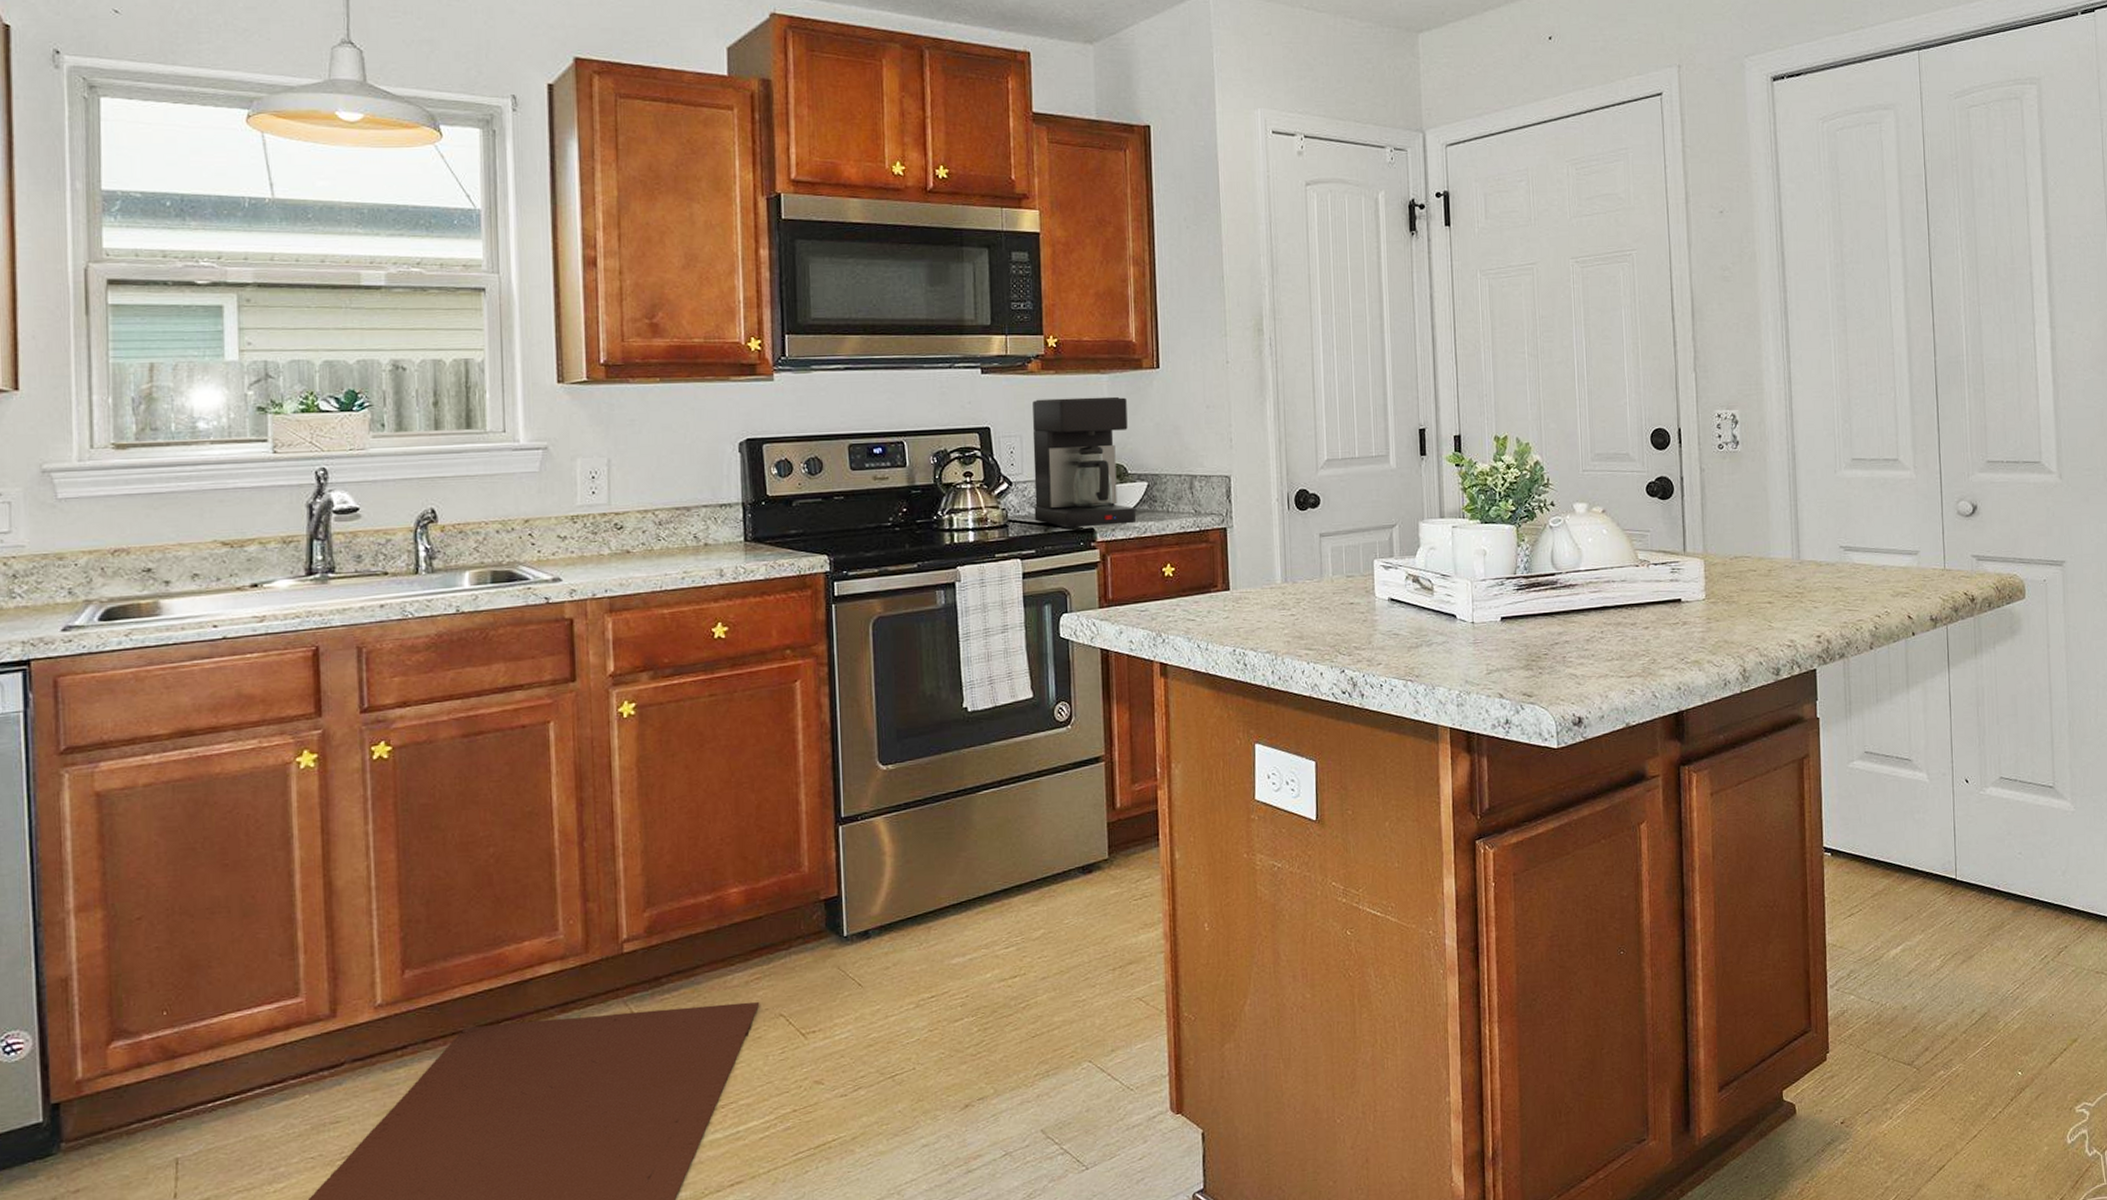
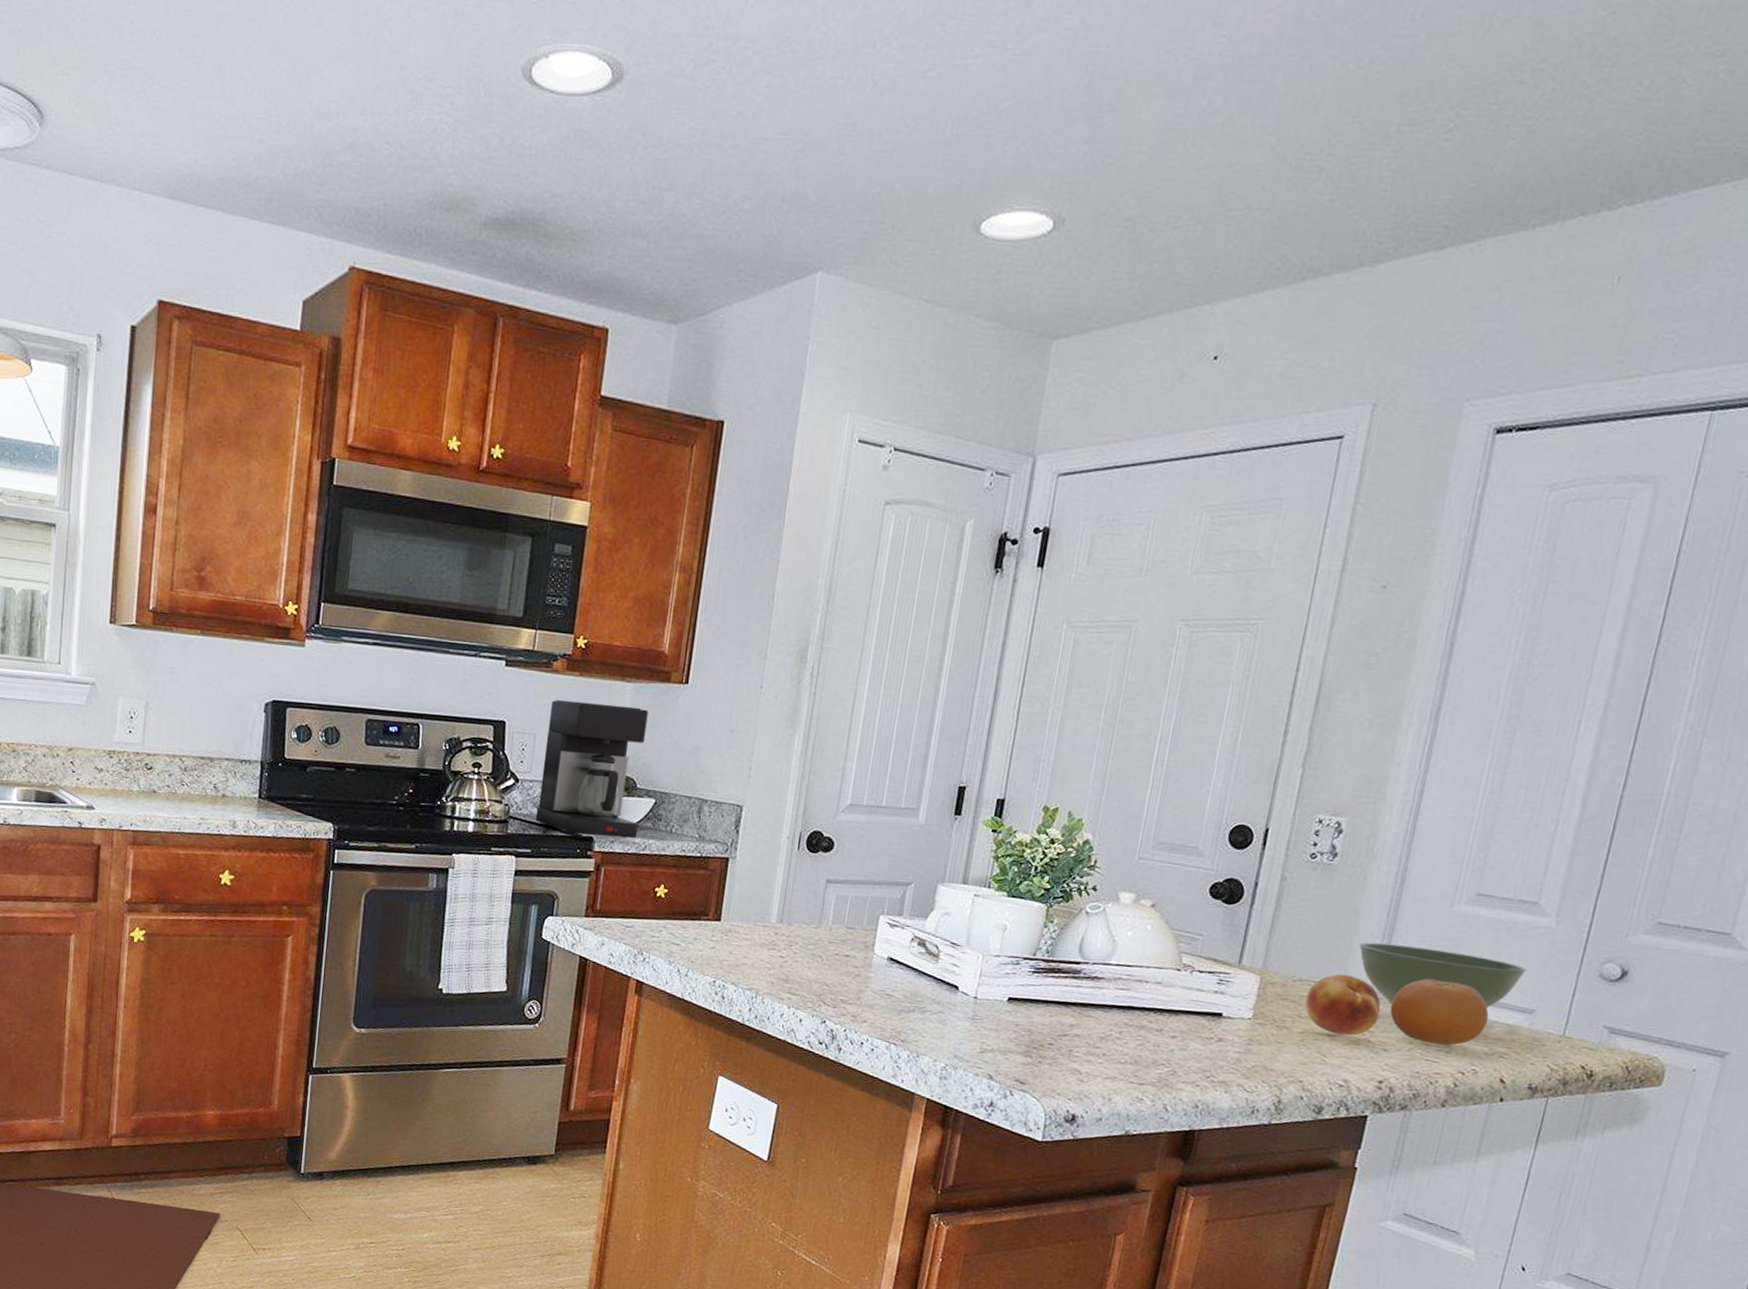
fruit: none [1744,546,1804,601] -> present [1304,974,1381,1036]
bowl: none [1775,511,1904,566] -> present [1359,942,1527,1009]
fruit: none [1810,538,1887,595] -> present [1389,979,1489,1046]

